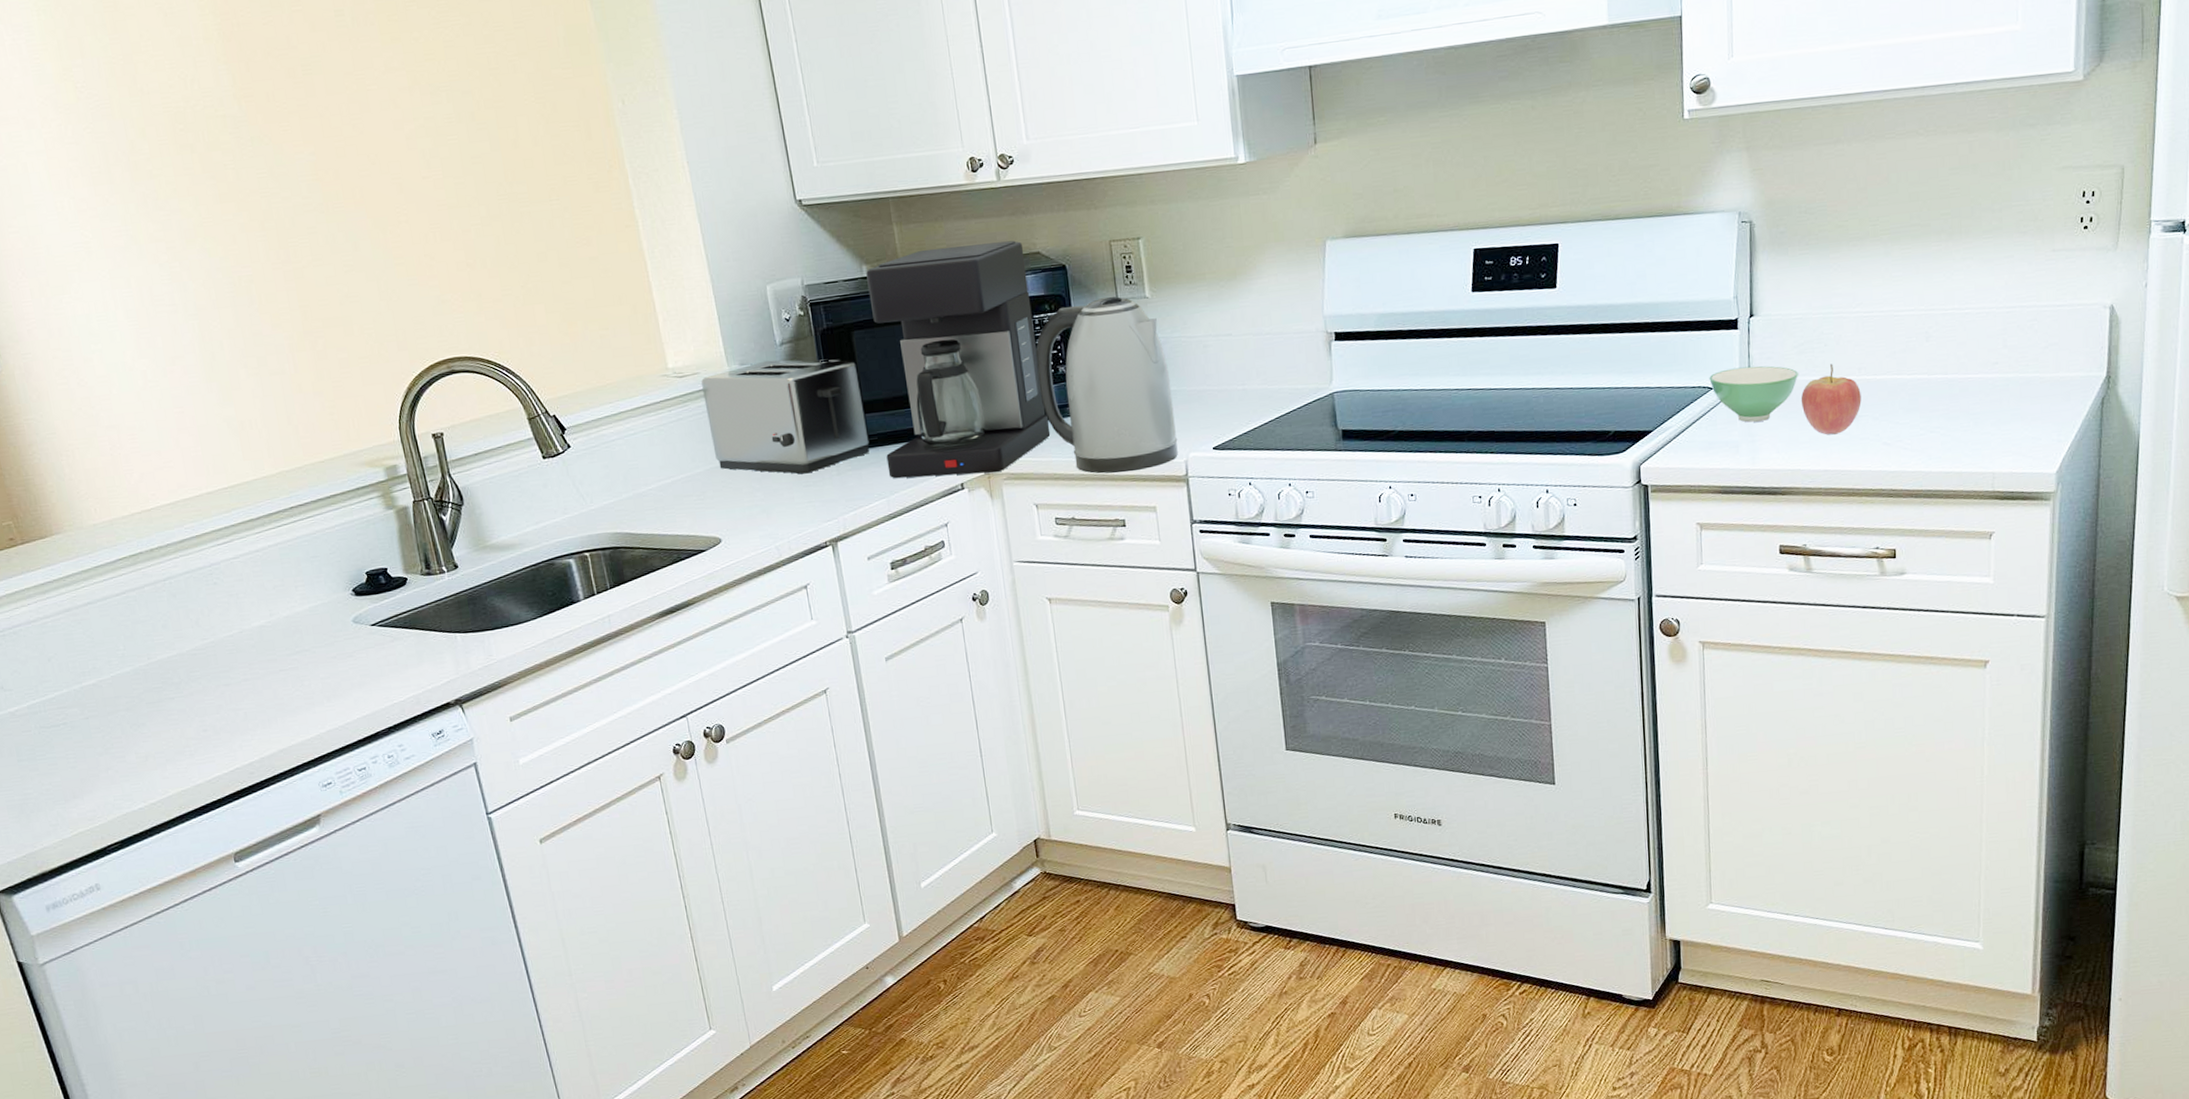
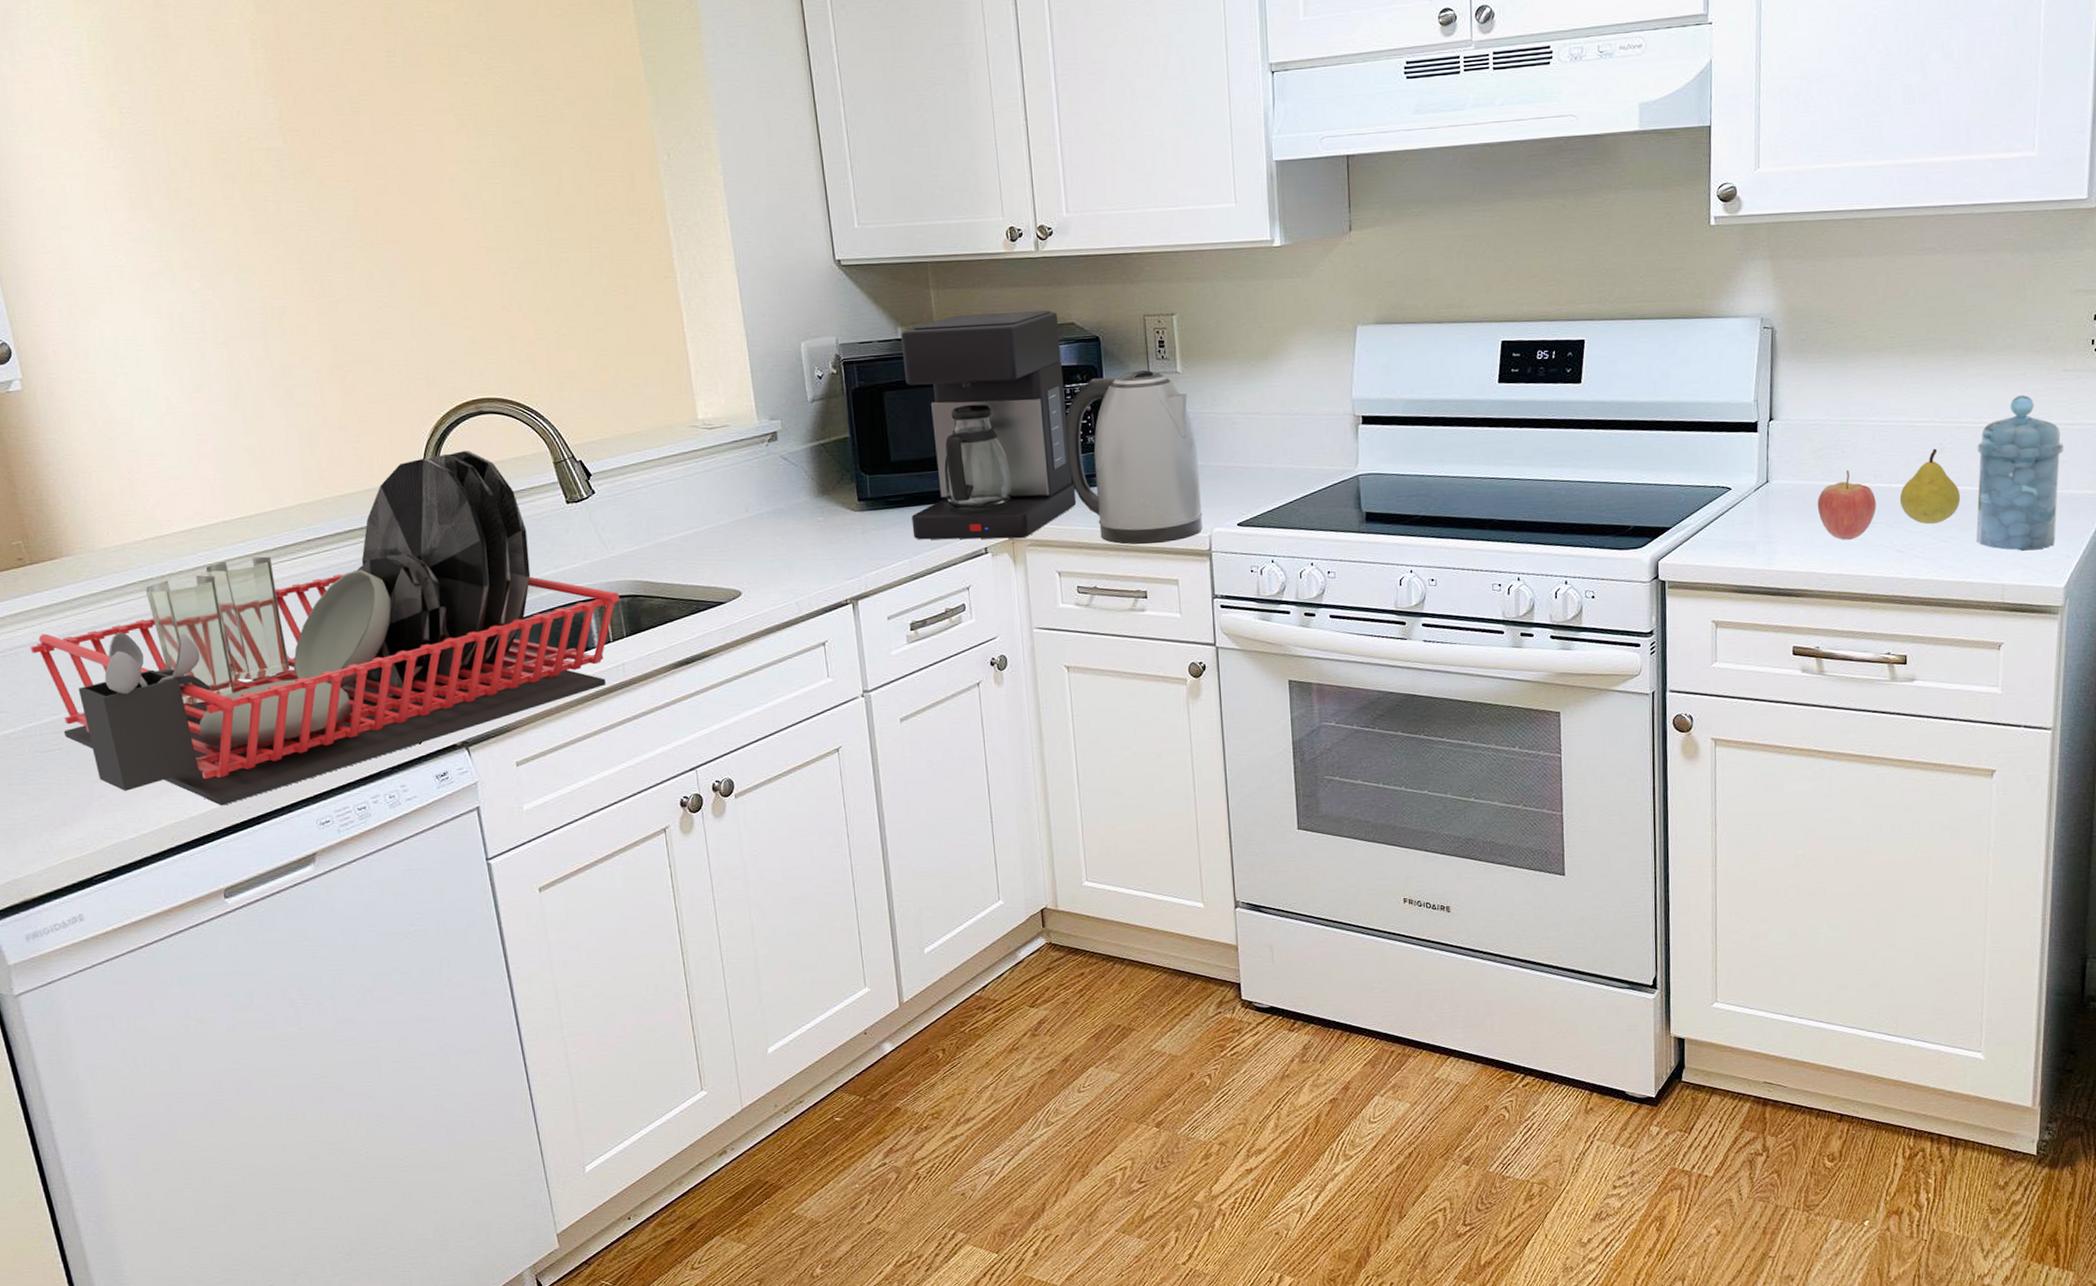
dish rack: none [28,411,602,773] -> present [30,451,620,806]
toaster: present [701,359,871,475] -> none [729,416,897,531]
bowl: present [1709,365,1799,423] -> none [1728,469,1816,524]
fruit: none [1885,337,1948,415] -> present [1899,448,1961,525]
canister: none [1964,278,2053,438] -> present [1976,395,2063,550]

